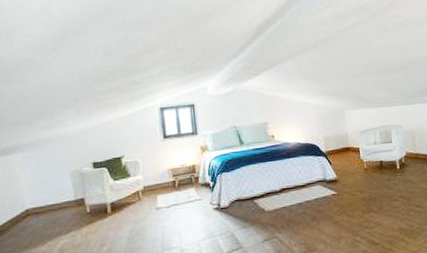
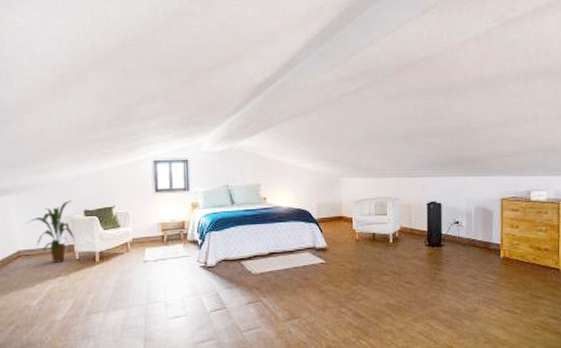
house plant: none [31,154,84,218] -> present [24,200,74,263]

